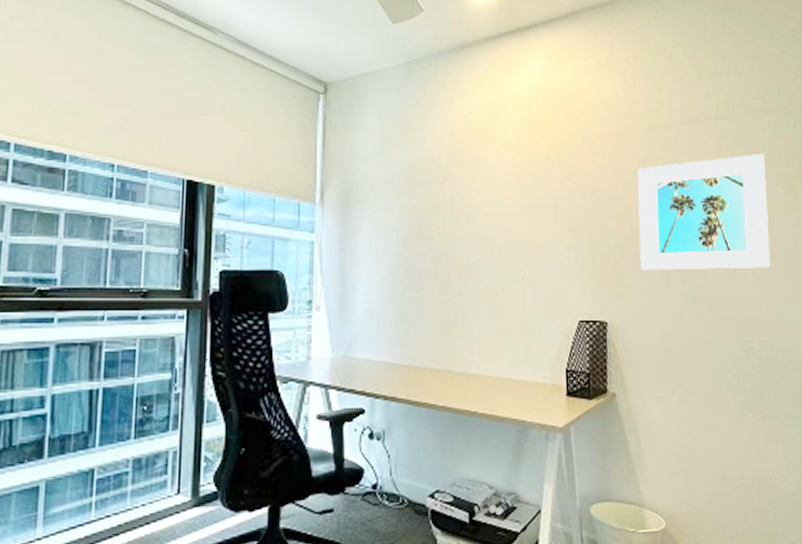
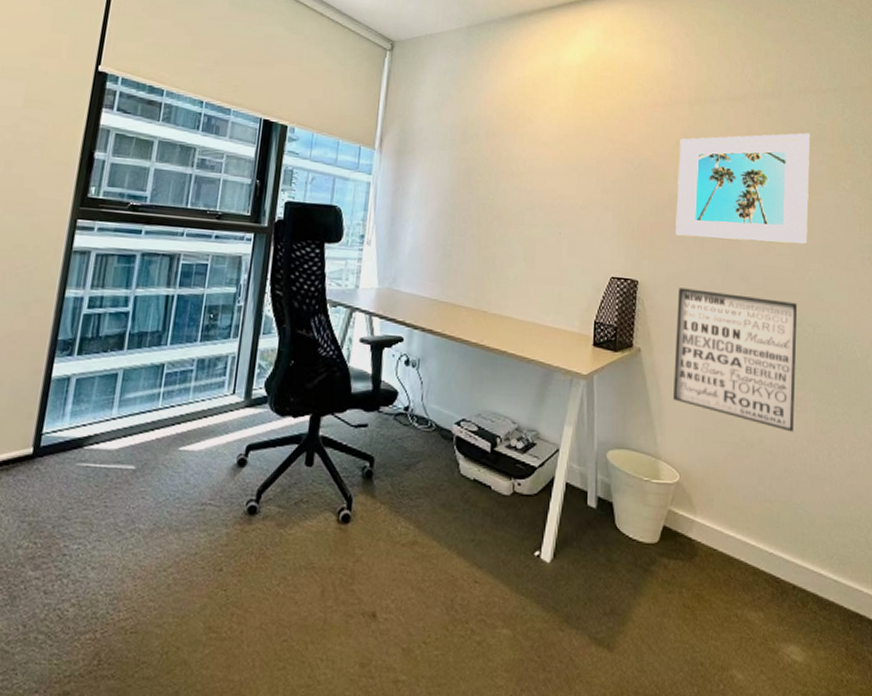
wall art: none [648,325,773,463] -> present [674,288,798,432]

